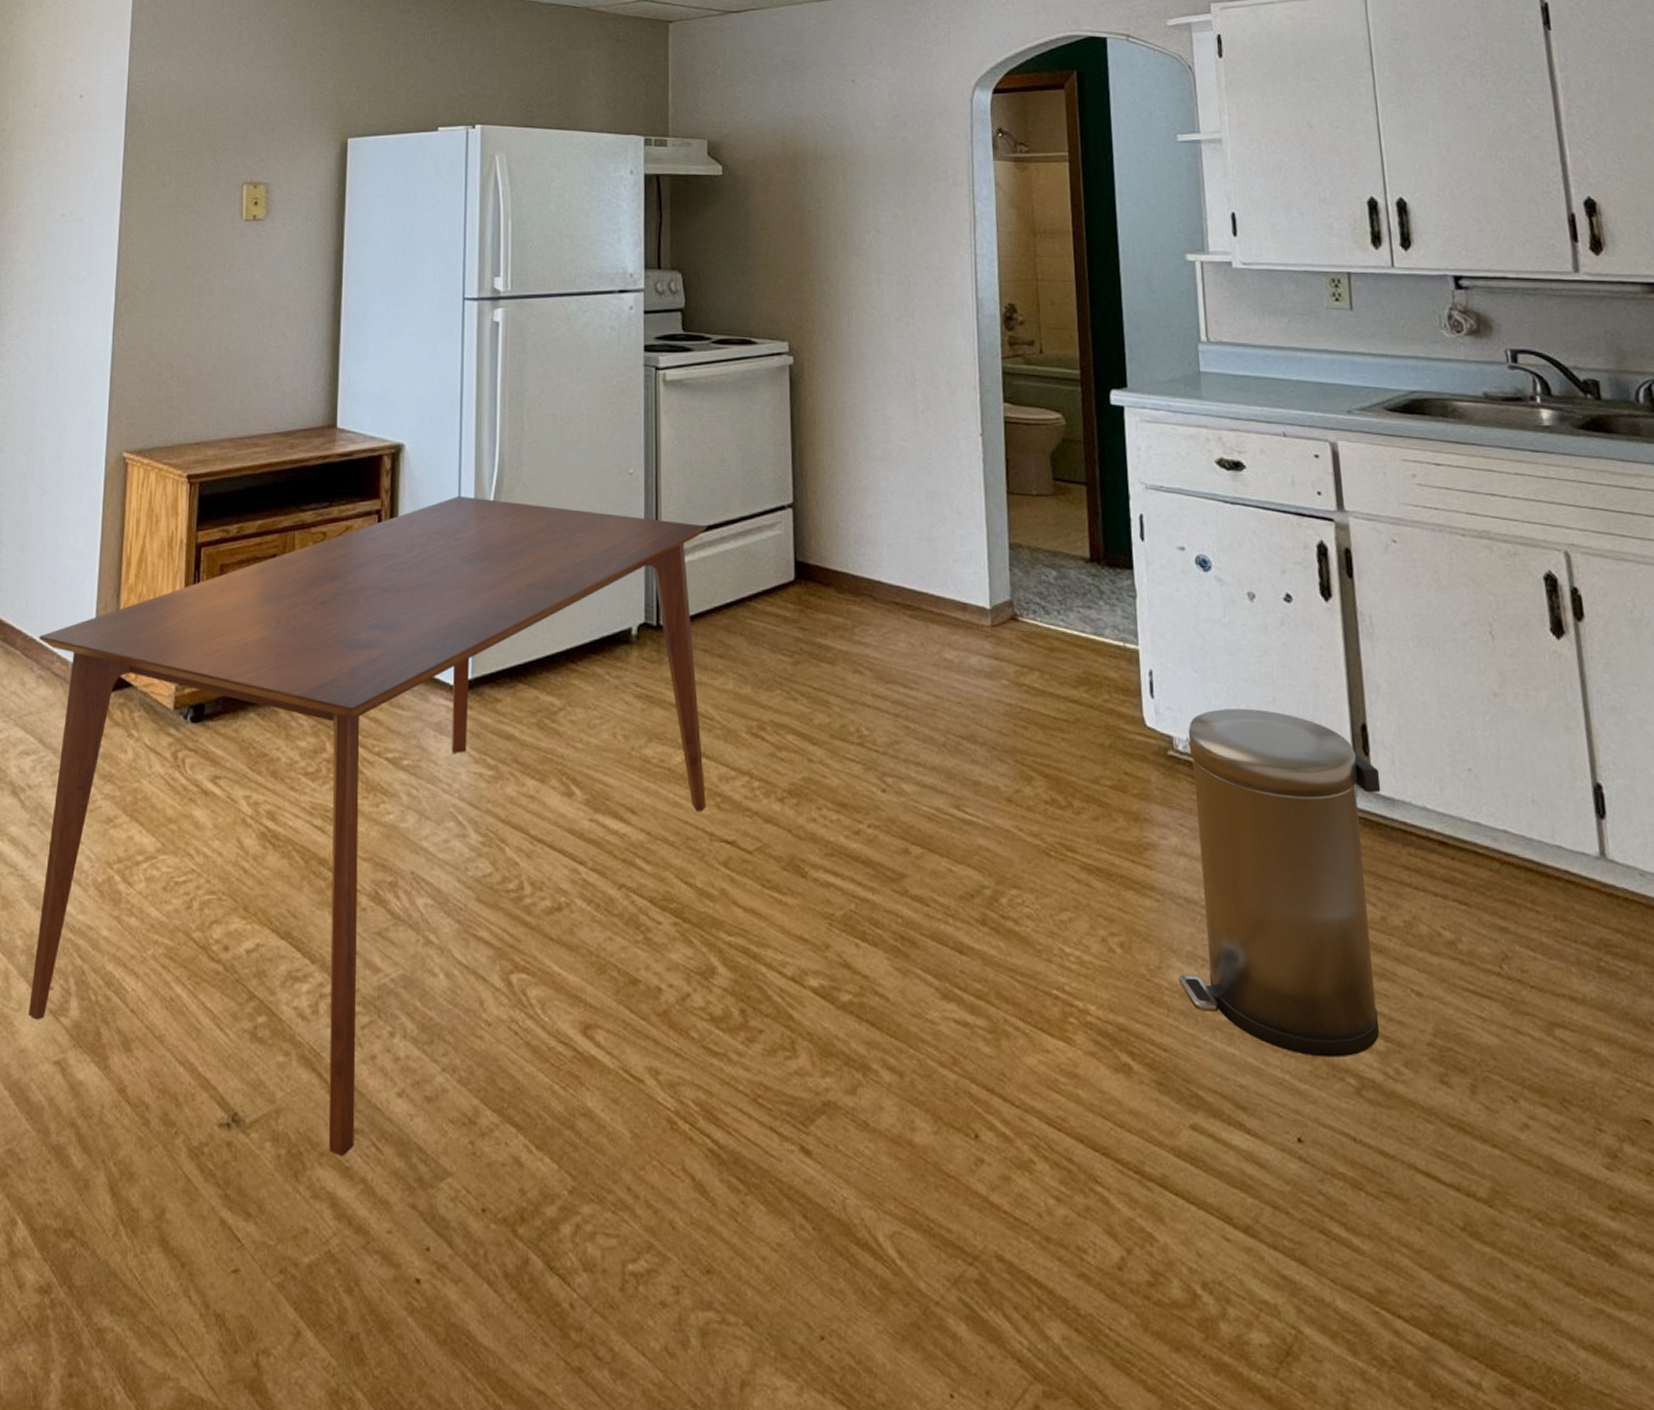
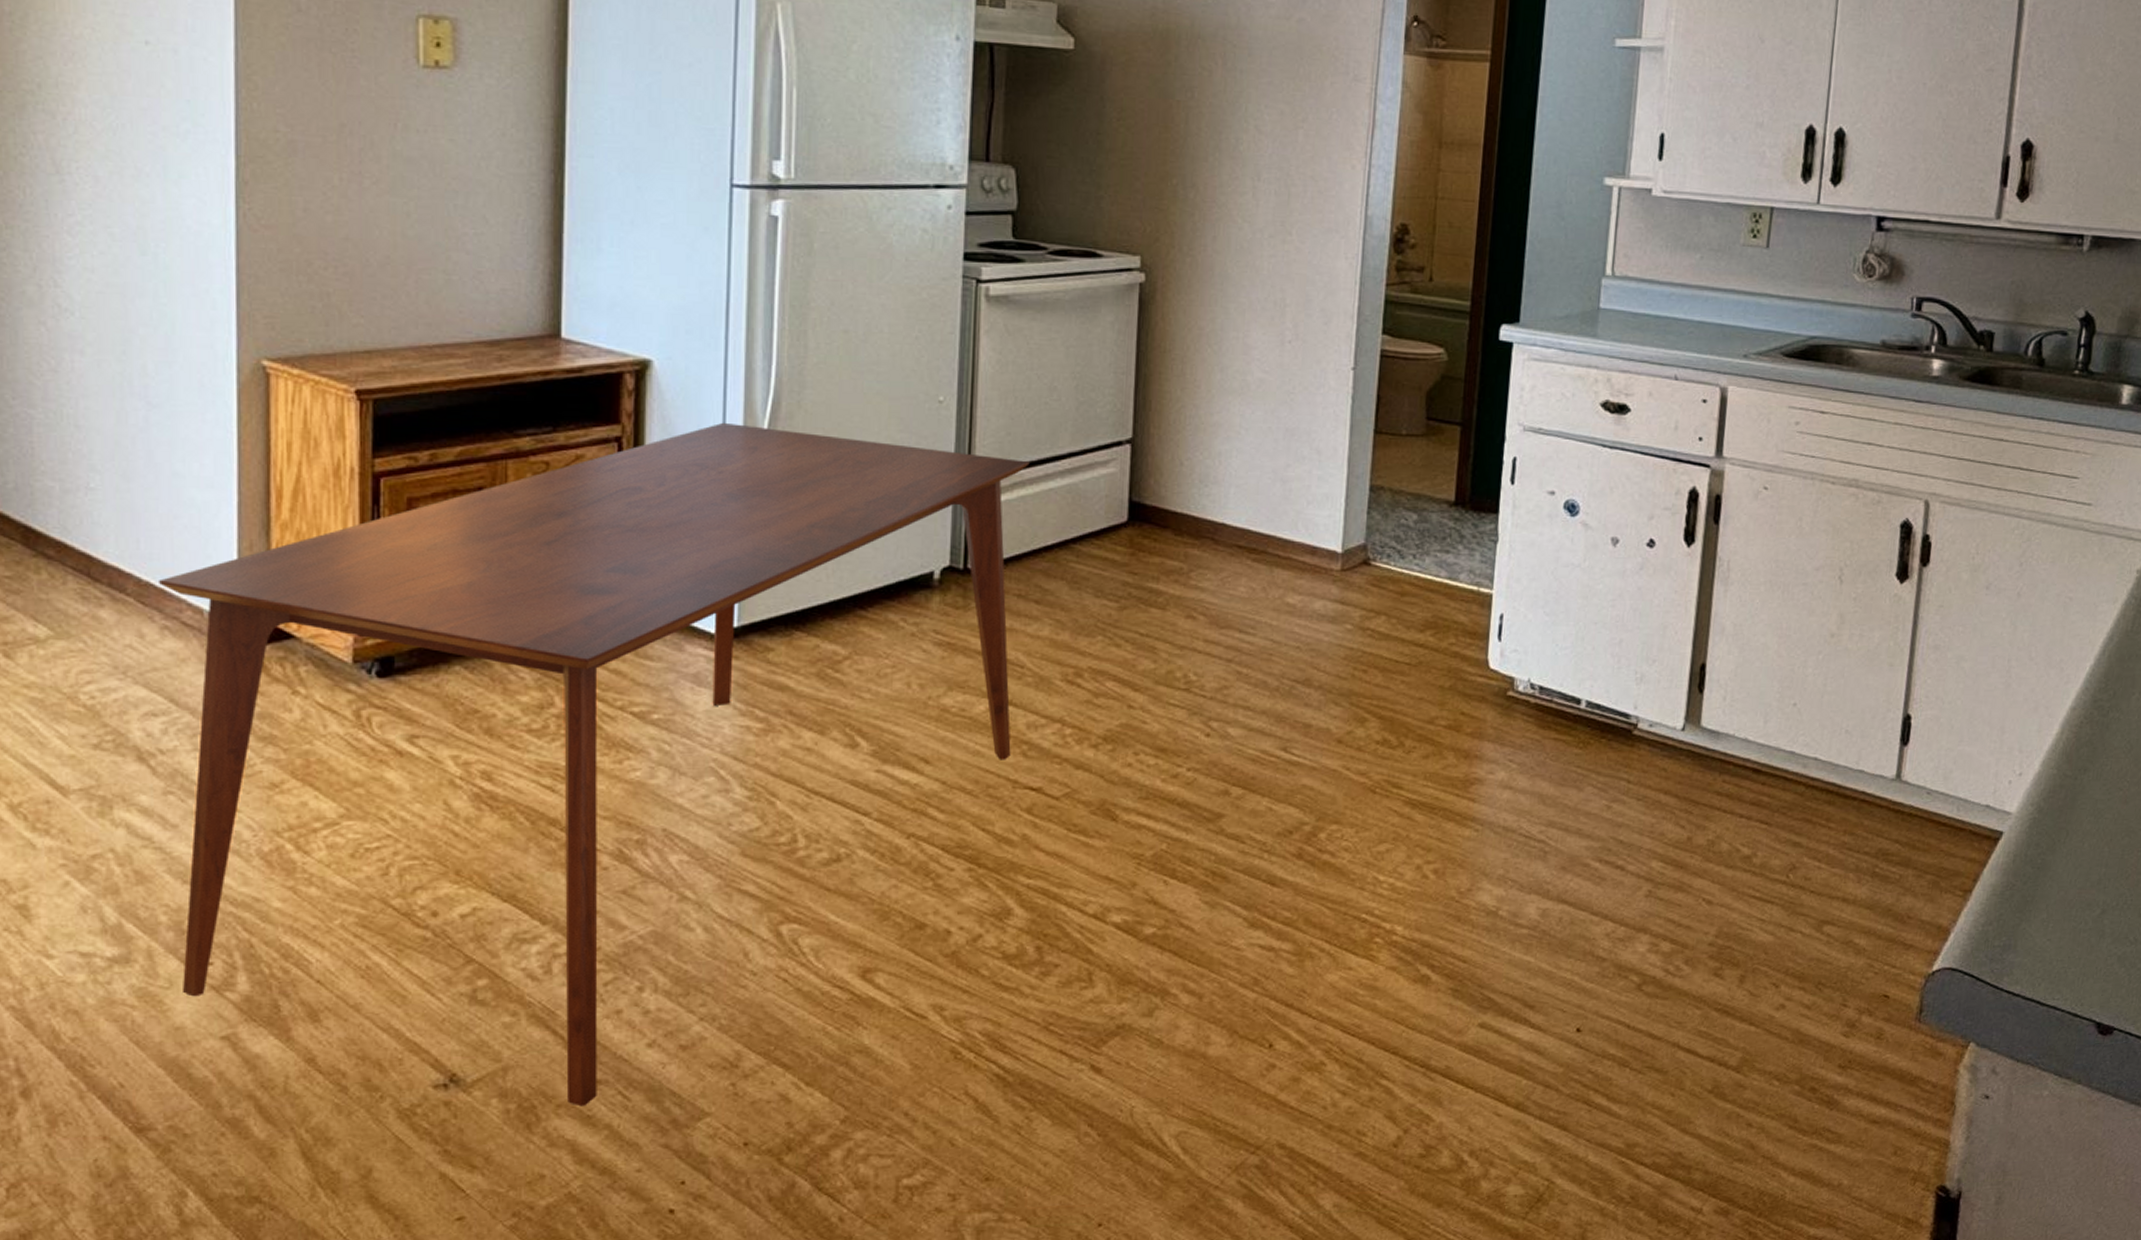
pedal bin: present [1178,709,1381,1058] -> none [1486,651,1710,960]

